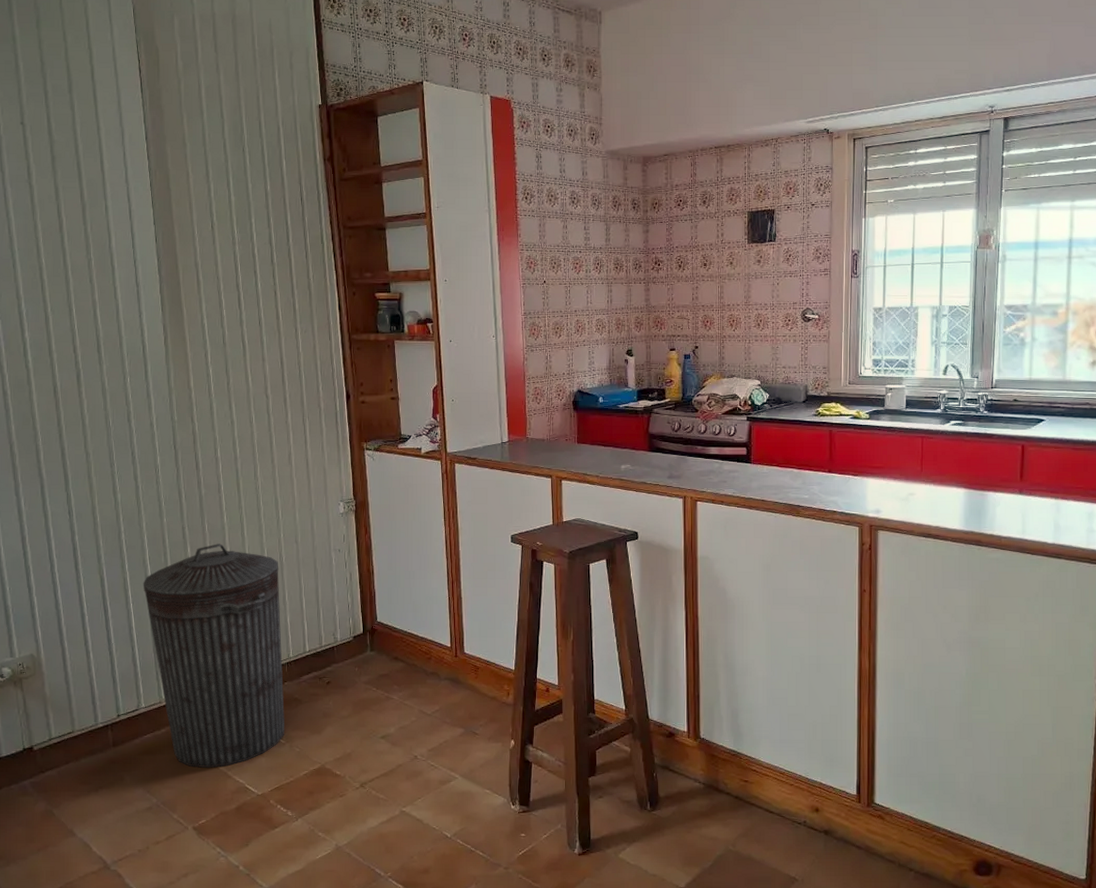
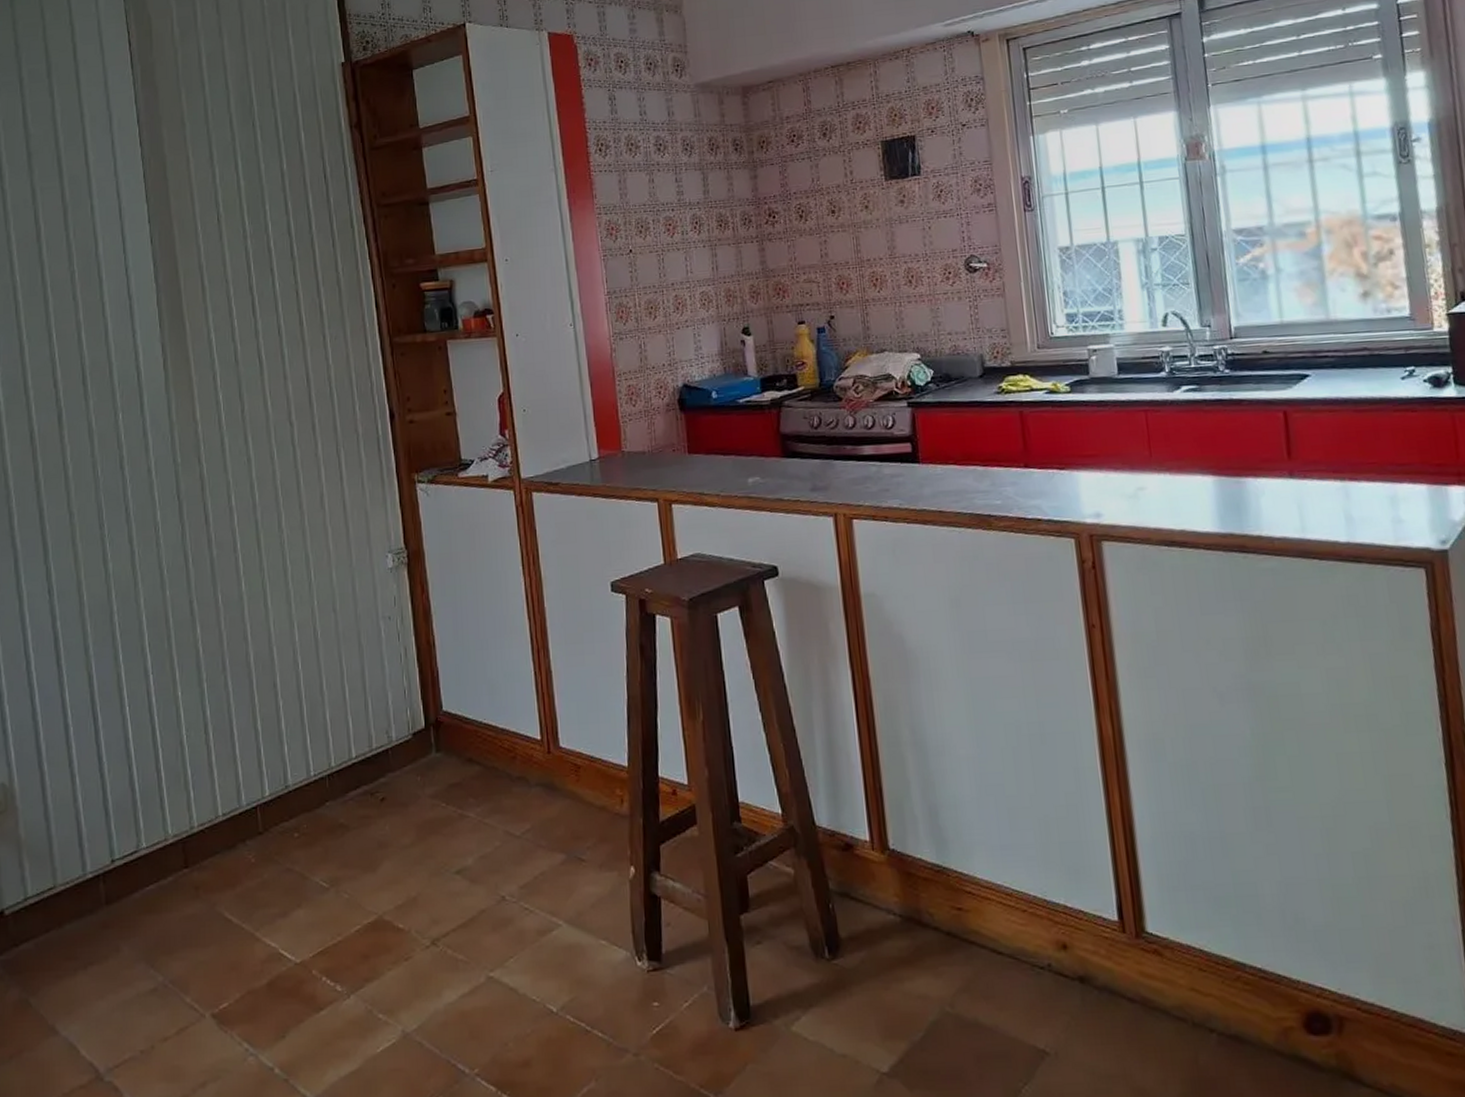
trash can: present [143,544,285,768] -> none [141,619,328,929]

